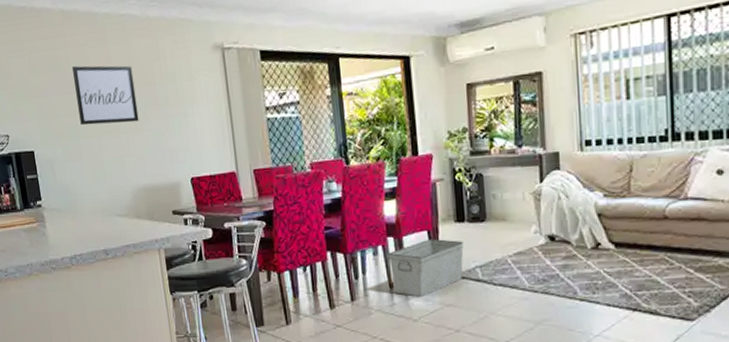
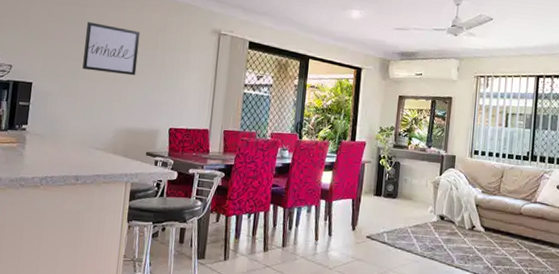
storage bin: present [388,238,464,297] -> none [318,205,378,250]

